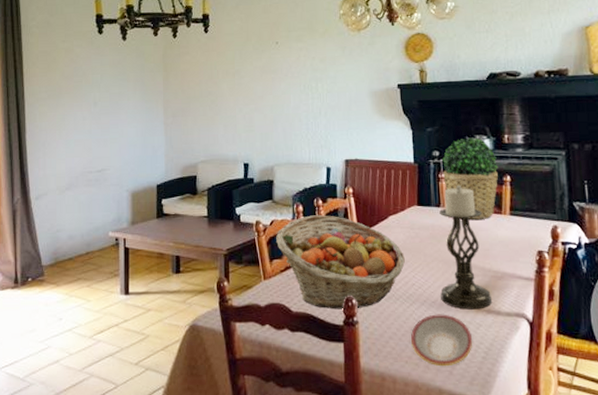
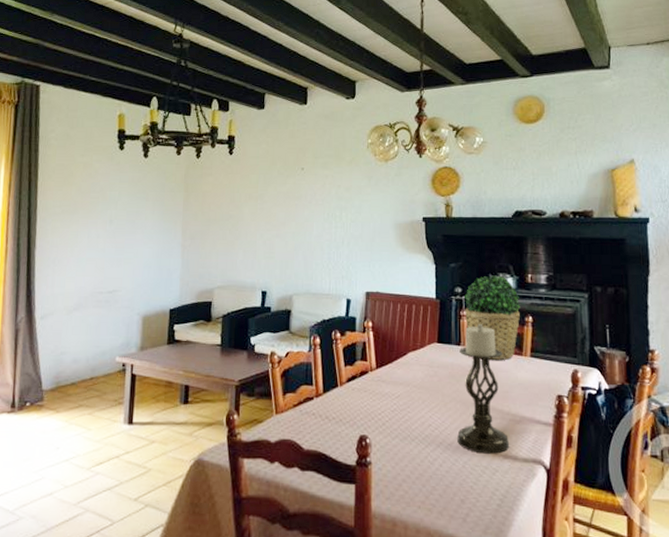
fruit basket: present [276,215,405,310] -> none [291,348,422,449]
plate: present [411,314,473,367] -> none [425,457,488,513]

